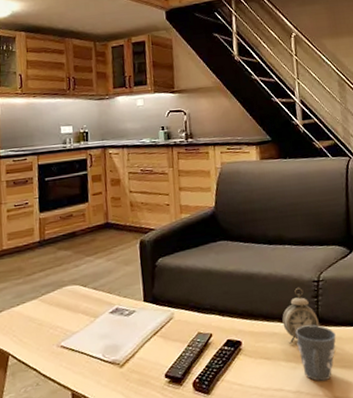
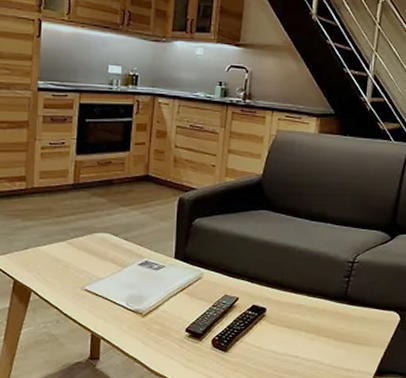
alarm clock: present [282,287,319,344] -> none [310,265,346,317]
mug: present [295,324,336,381] -> none [320,302,360,354]

